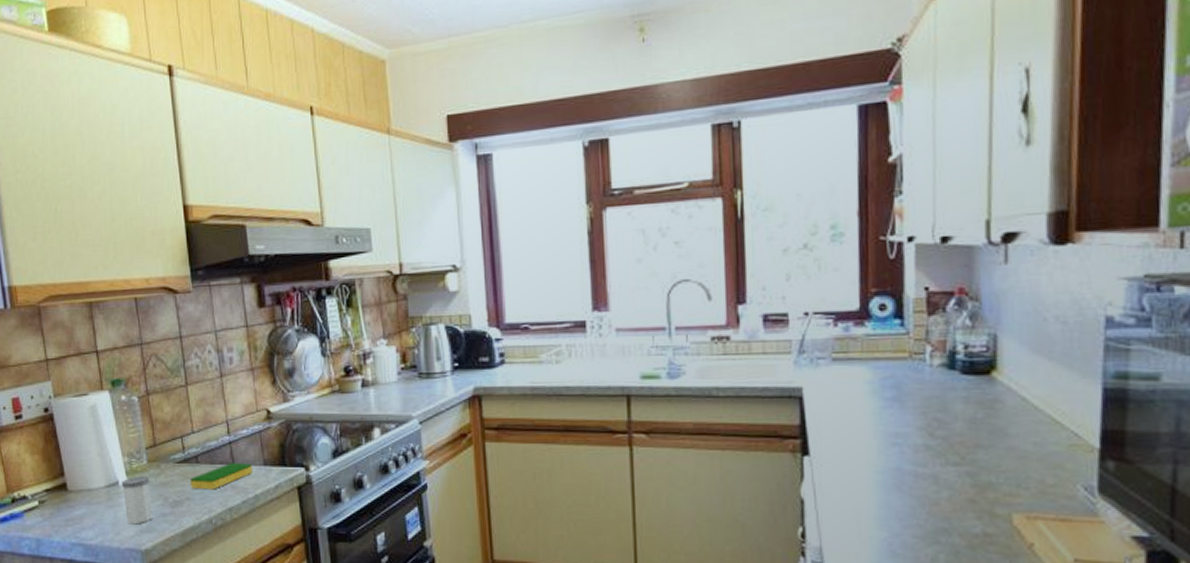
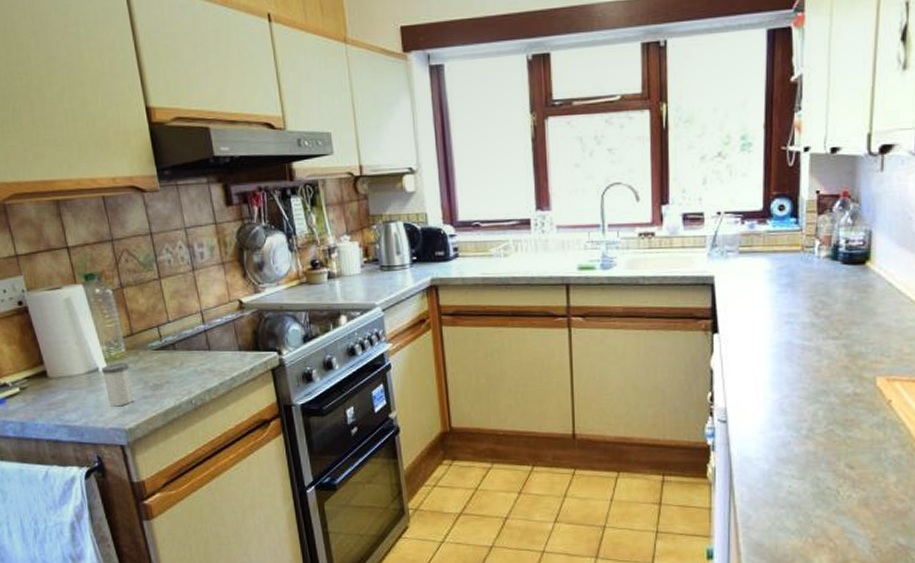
dish sponge: present [190,463,253,490] -> none [169,349,229,374]

